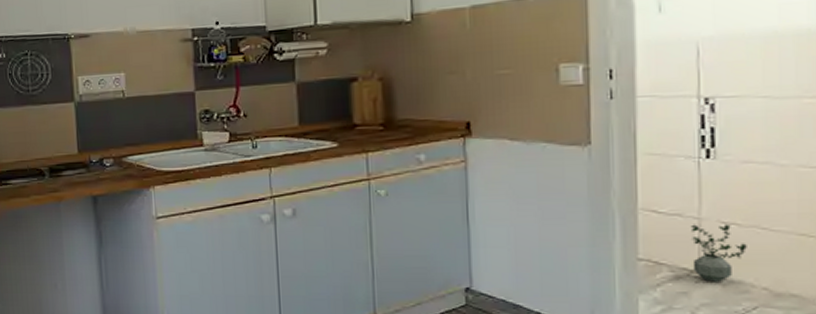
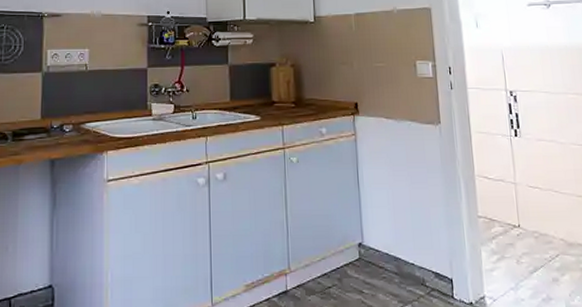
potted plant: present [690,224,747,282] -> none [510,187,547,235]

